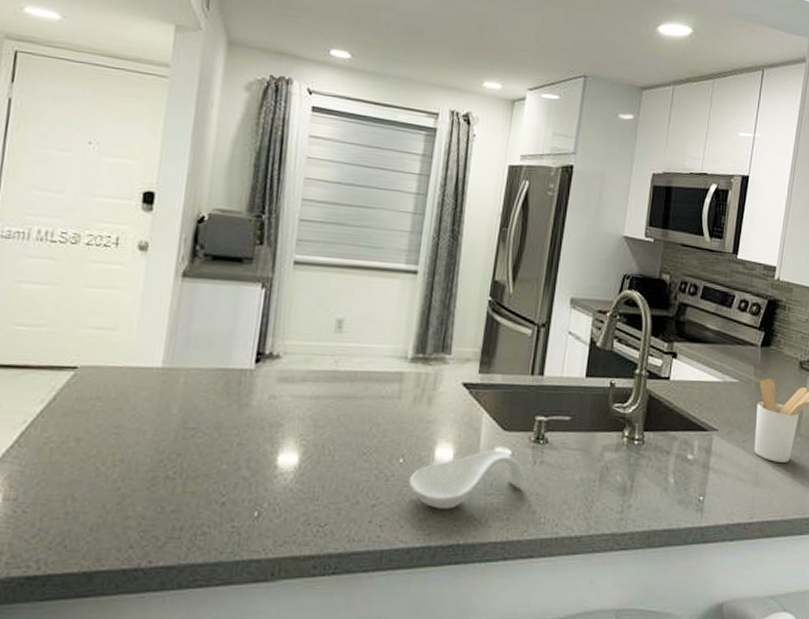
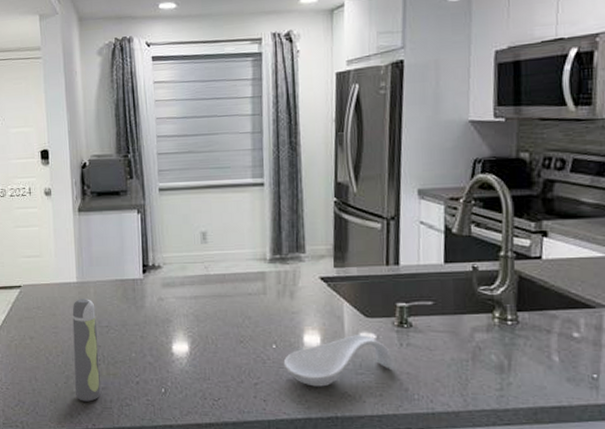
spray bottle: none [131,390,182,530] -> present [72,299,101,402]

